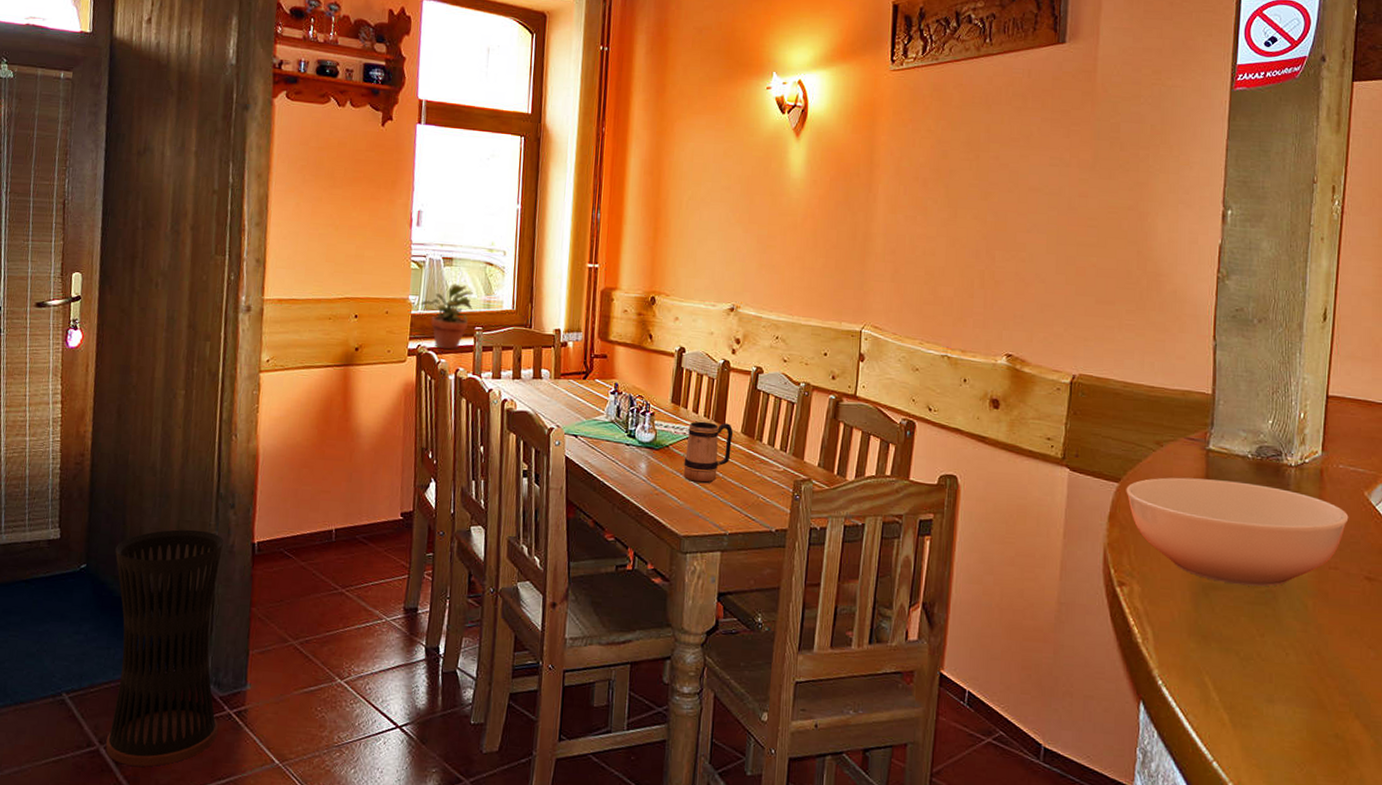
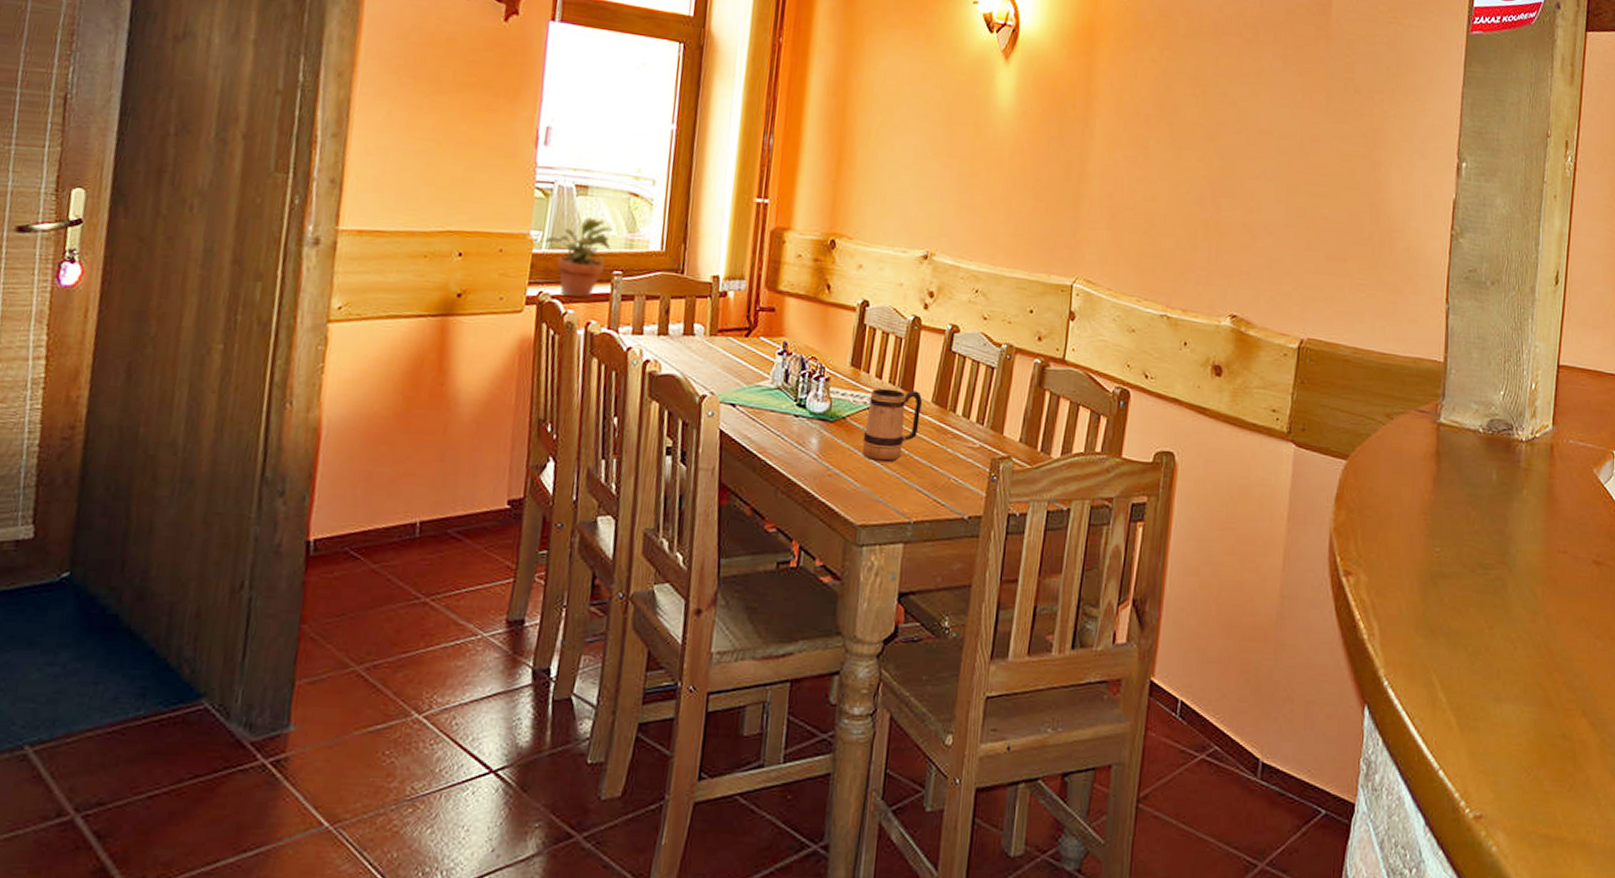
umbrella stand: present [105,529,224,767] -> none [83,524,267,840]
bowl: present [1126,477,1349,587] -> none [1354,454,1578,574]

